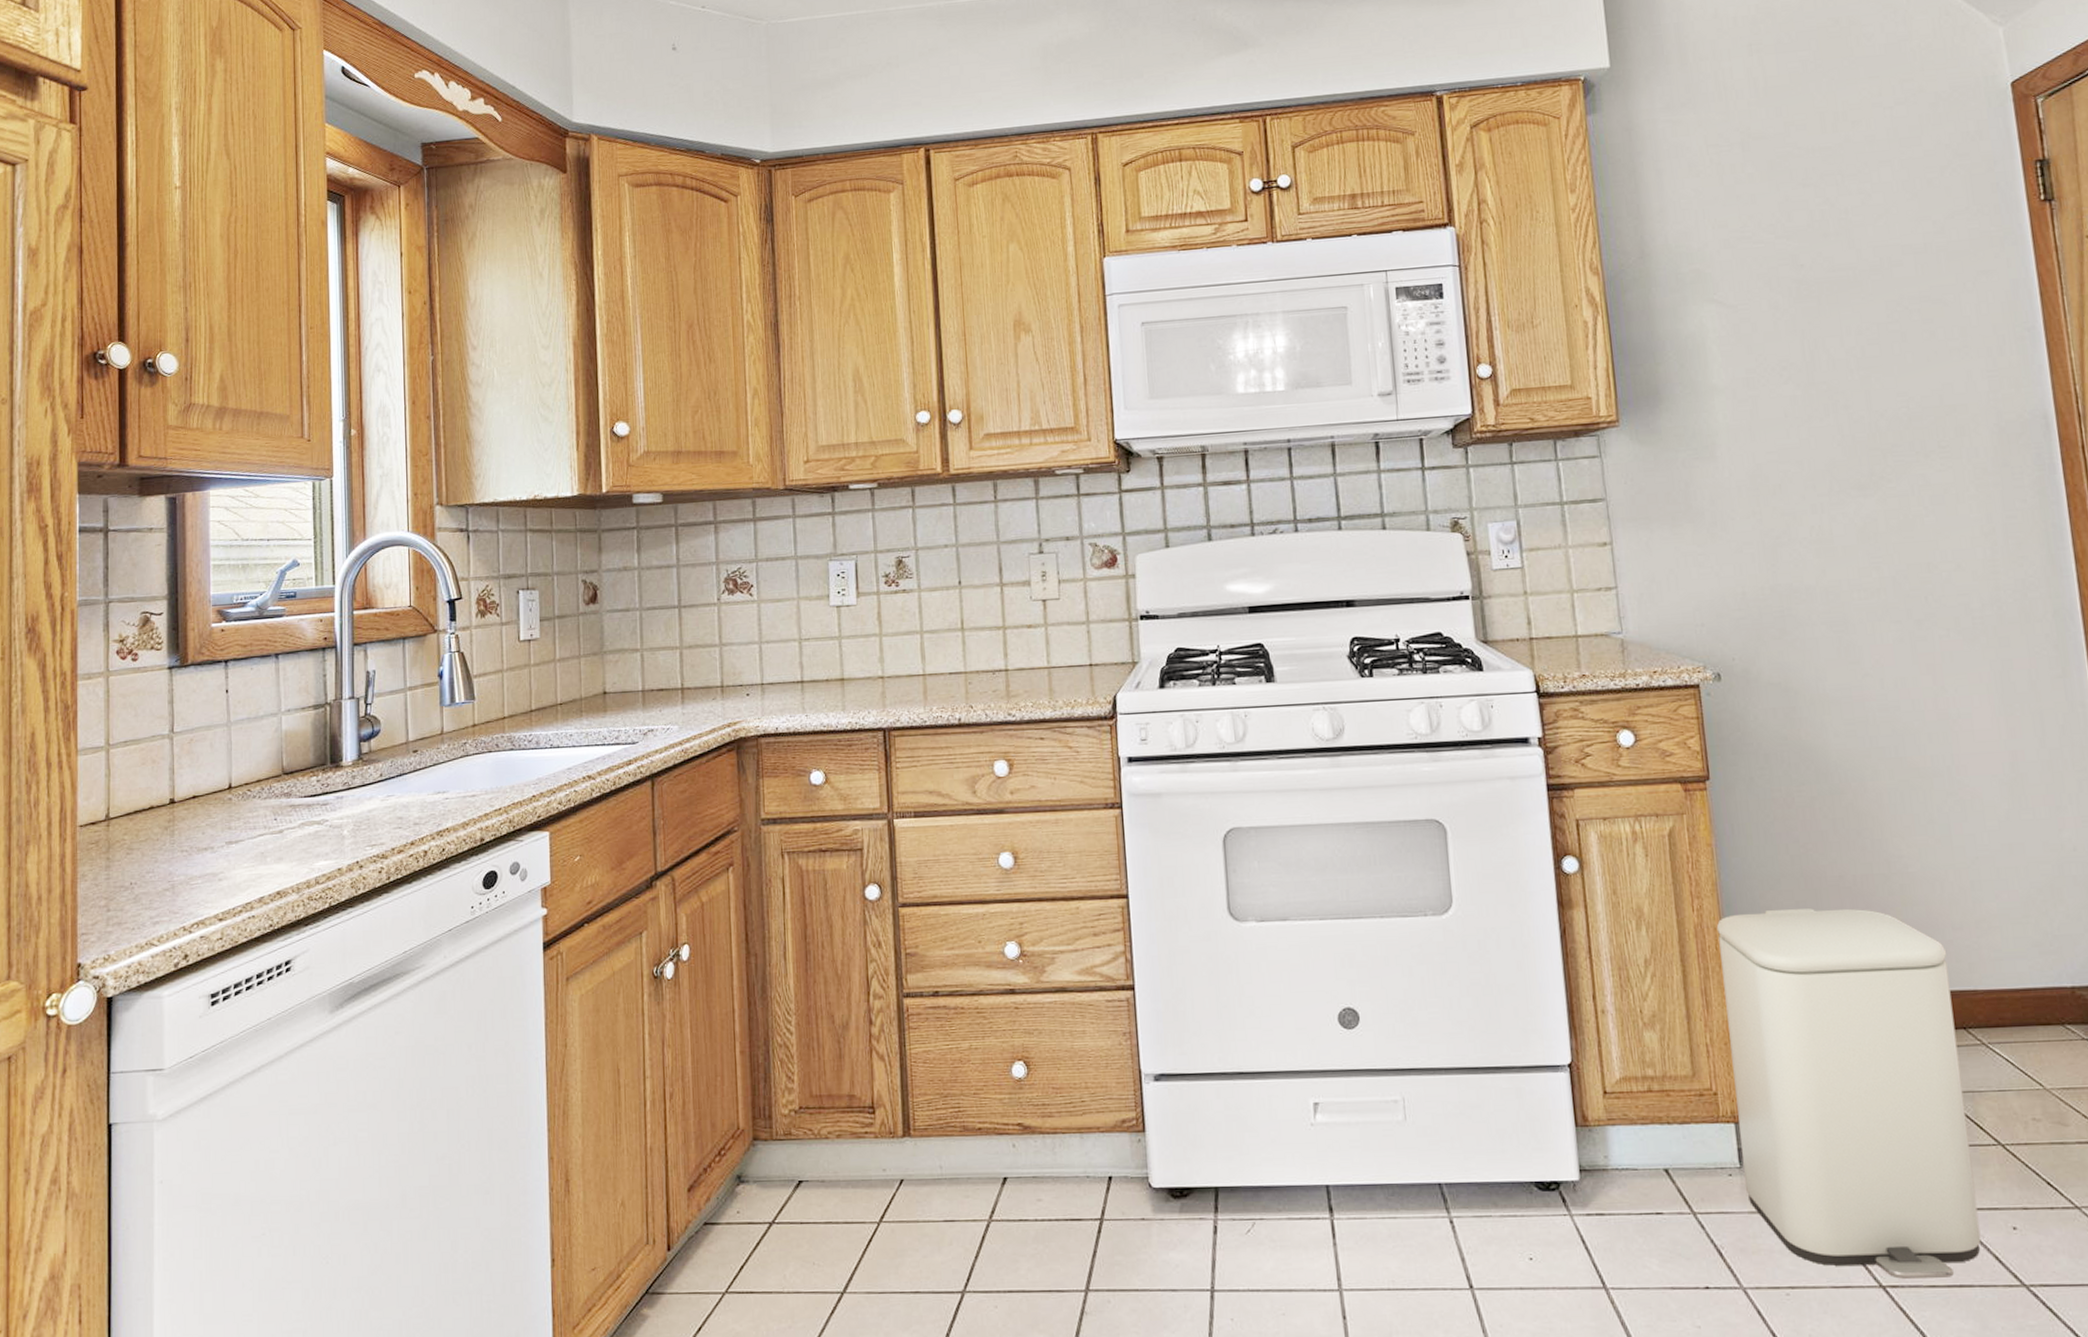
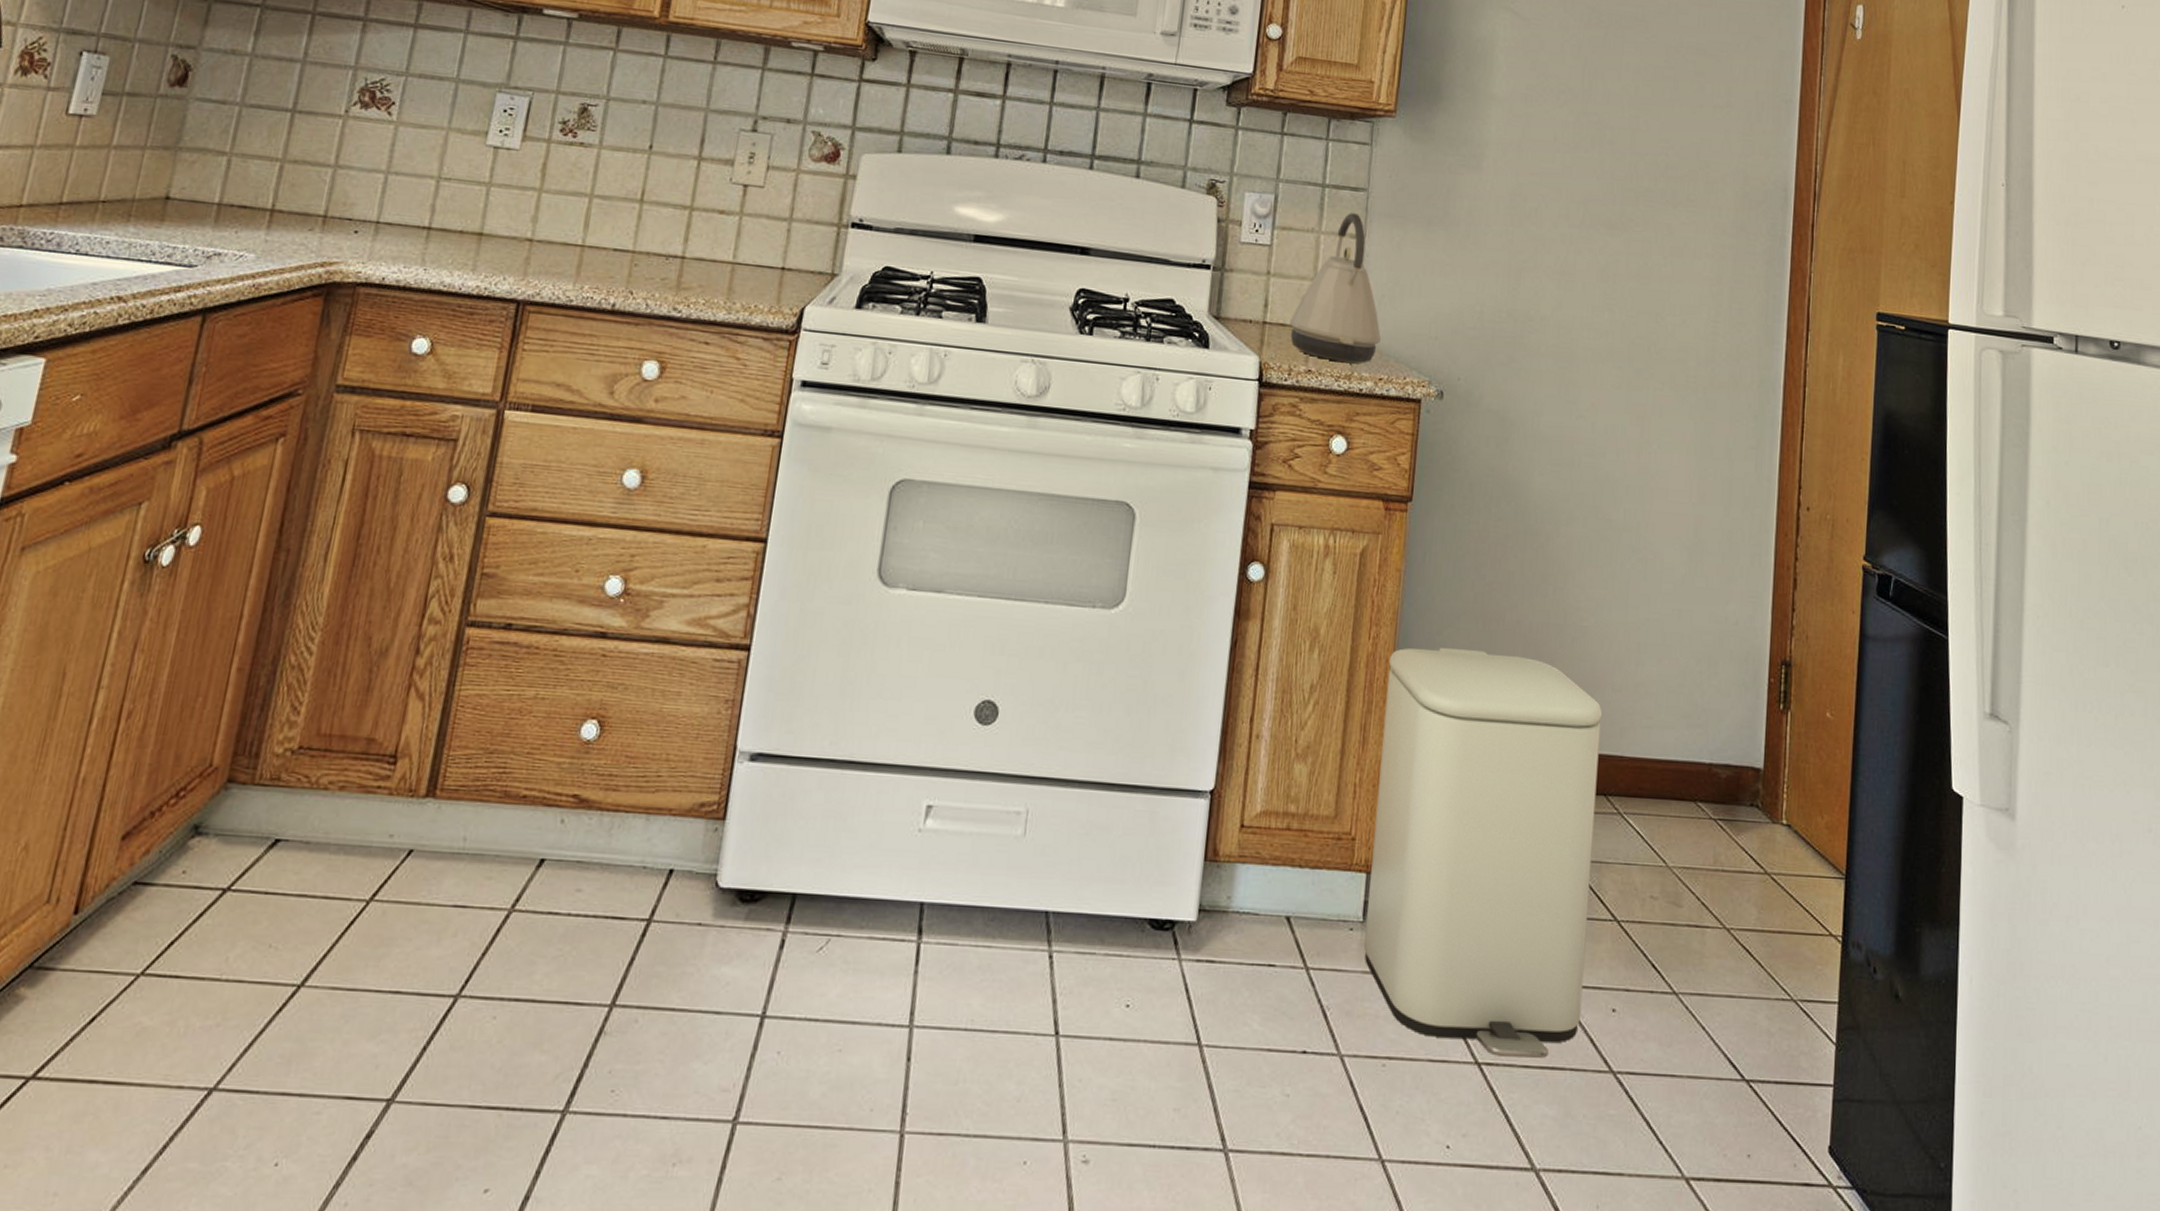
kettle: none [1555,523,1647,663] -> present [1290,213,1381,365]

